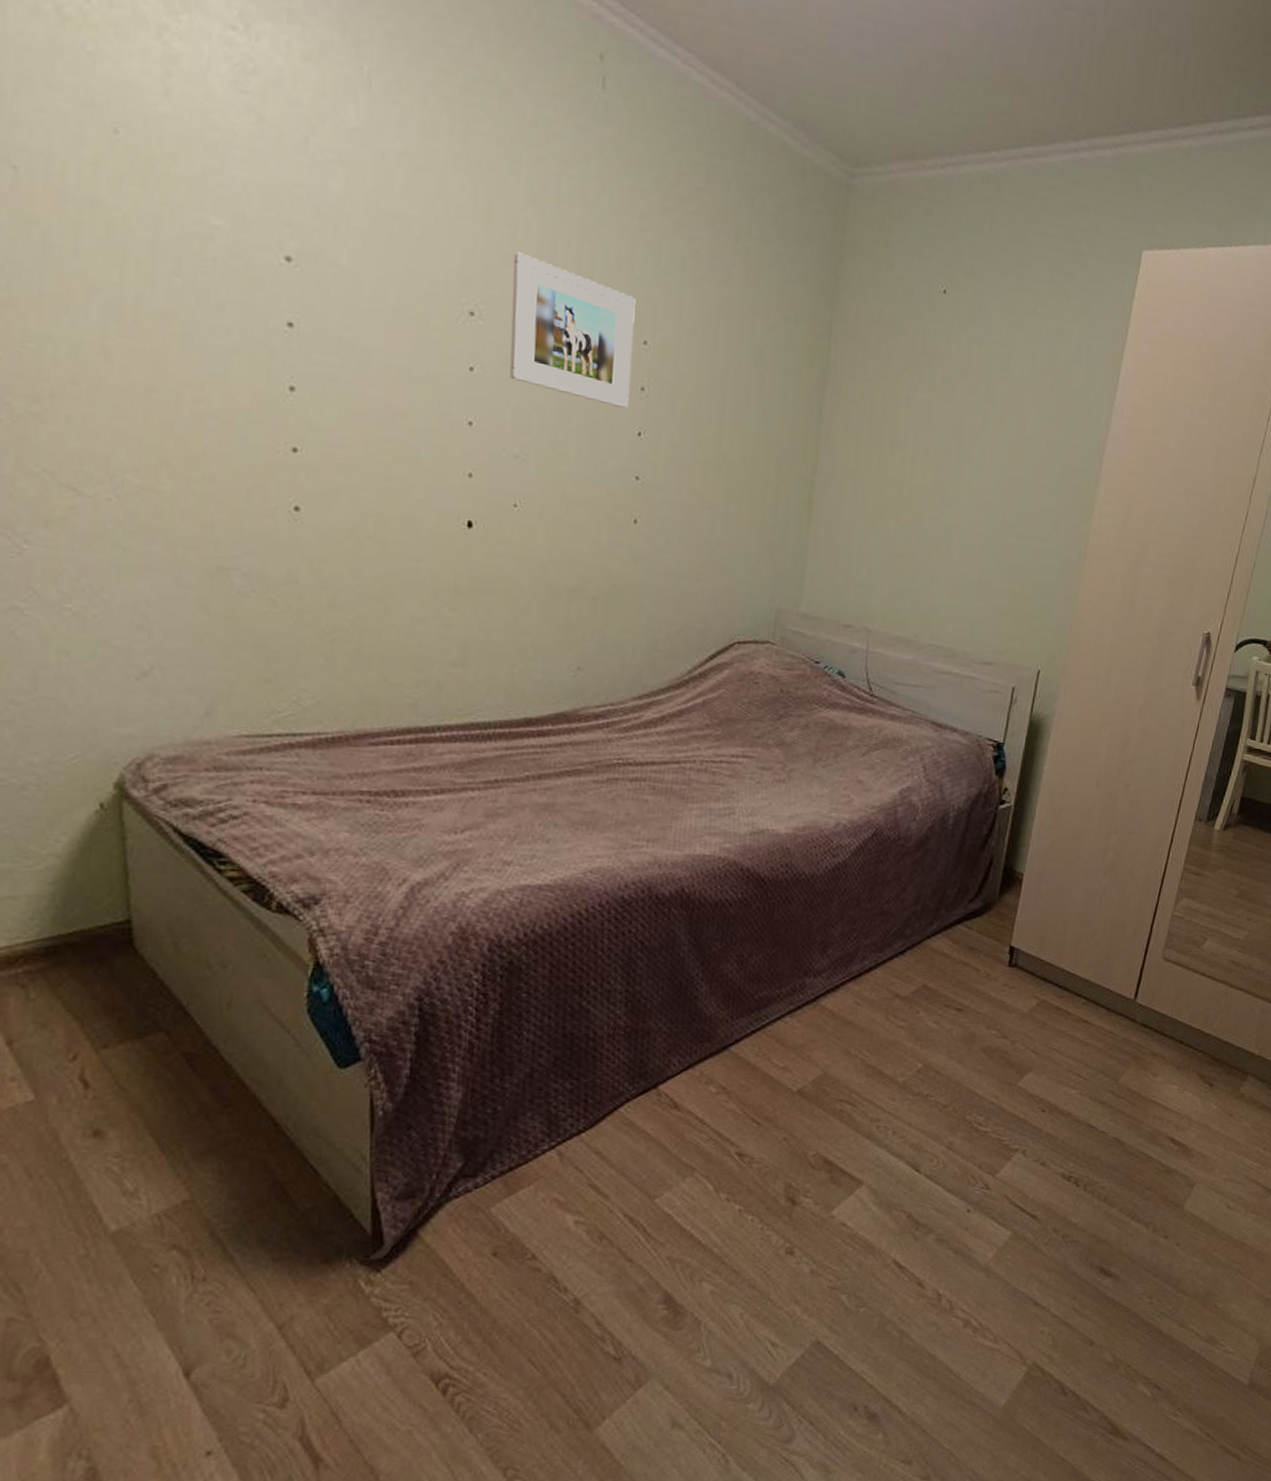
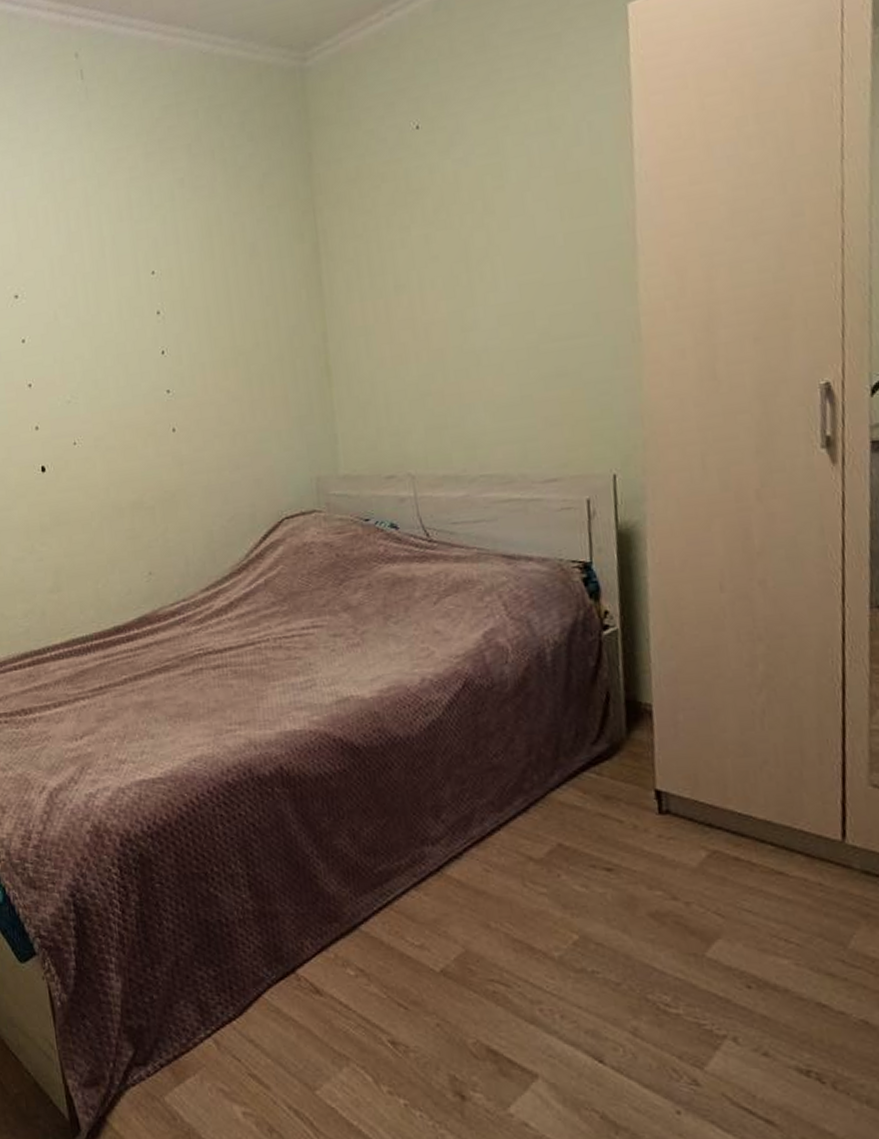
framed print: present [510,252,636,408] -> none [39,234,149,340]

